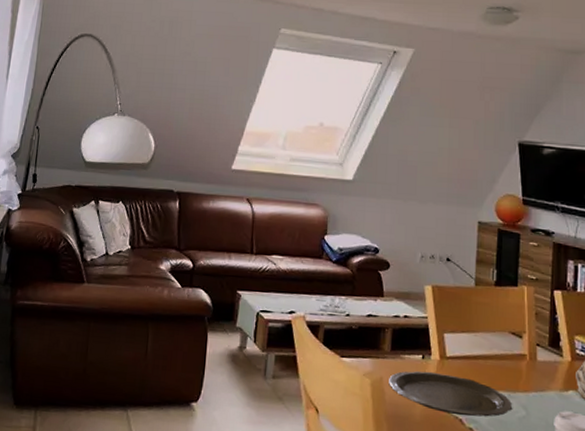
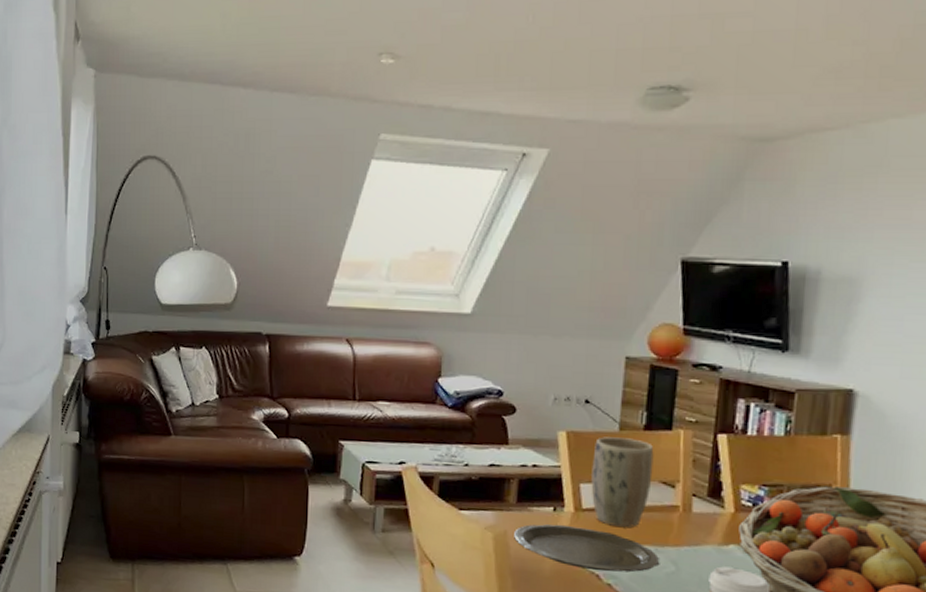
plant pot: none [453,291,504,375] -> present [591,437,654,528]

